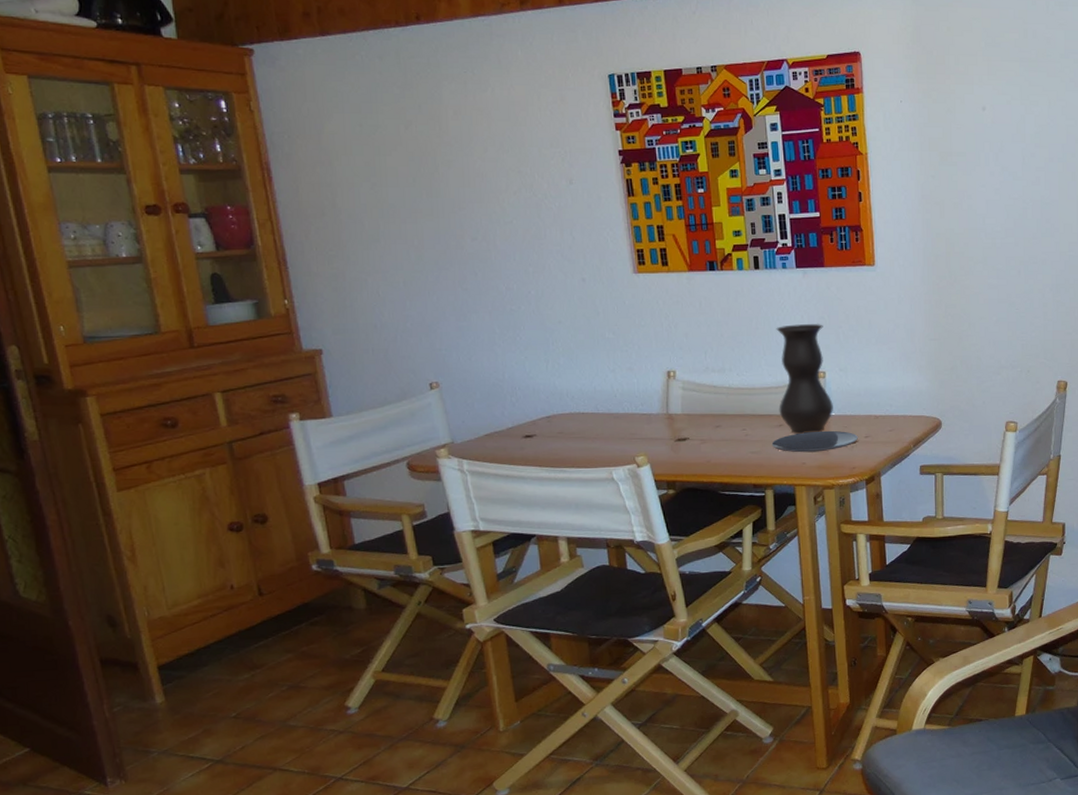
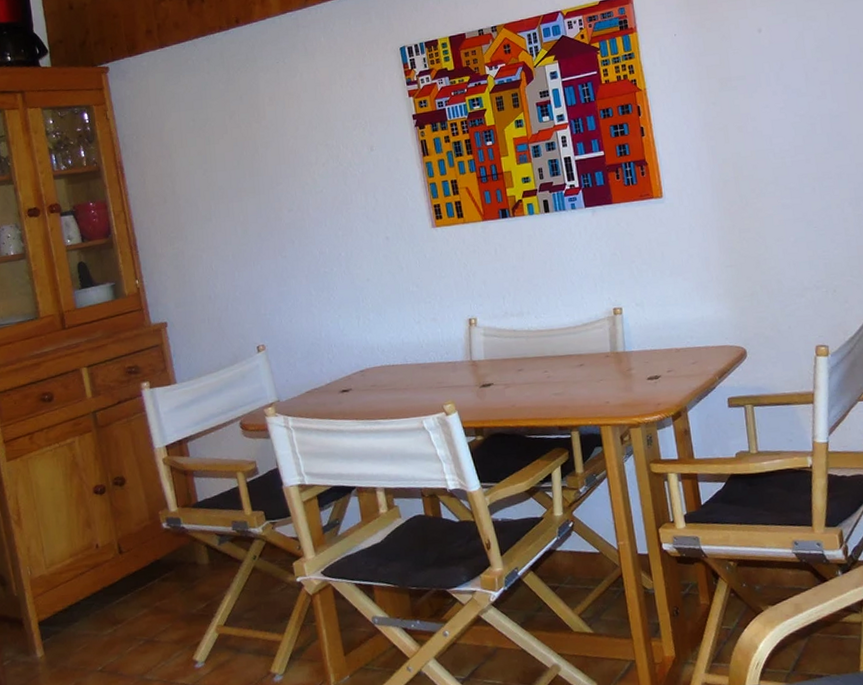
plate: present [771,430,858,453] -> none [574,366,661,392]
vase: present [776,324,833,434] -> none [570,260,633,373]

